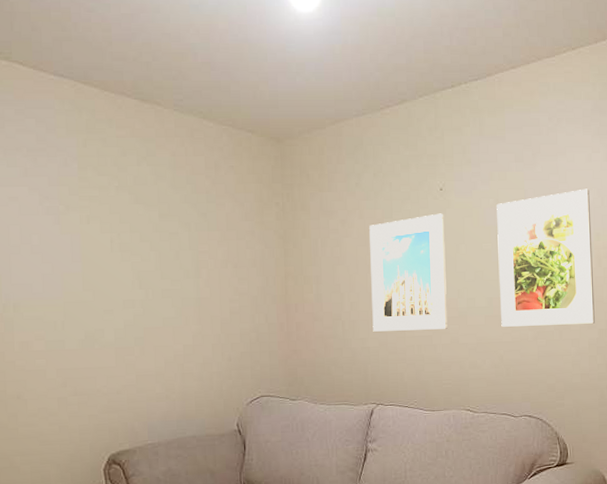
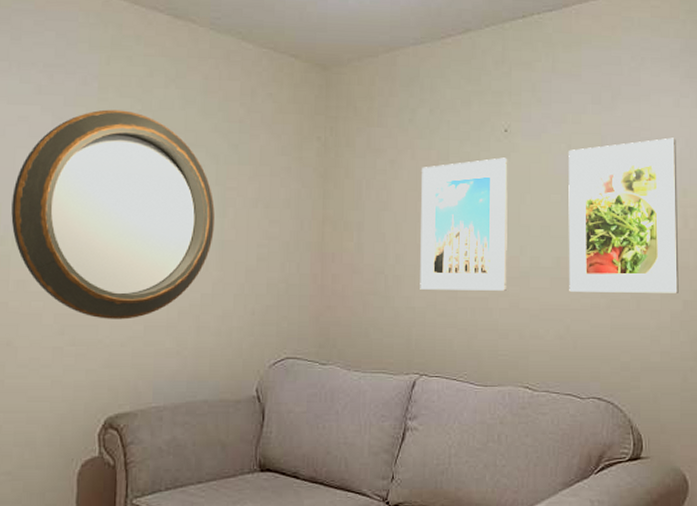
home mirror: none [10,187,191,372] -> present [11,109,215,320]

